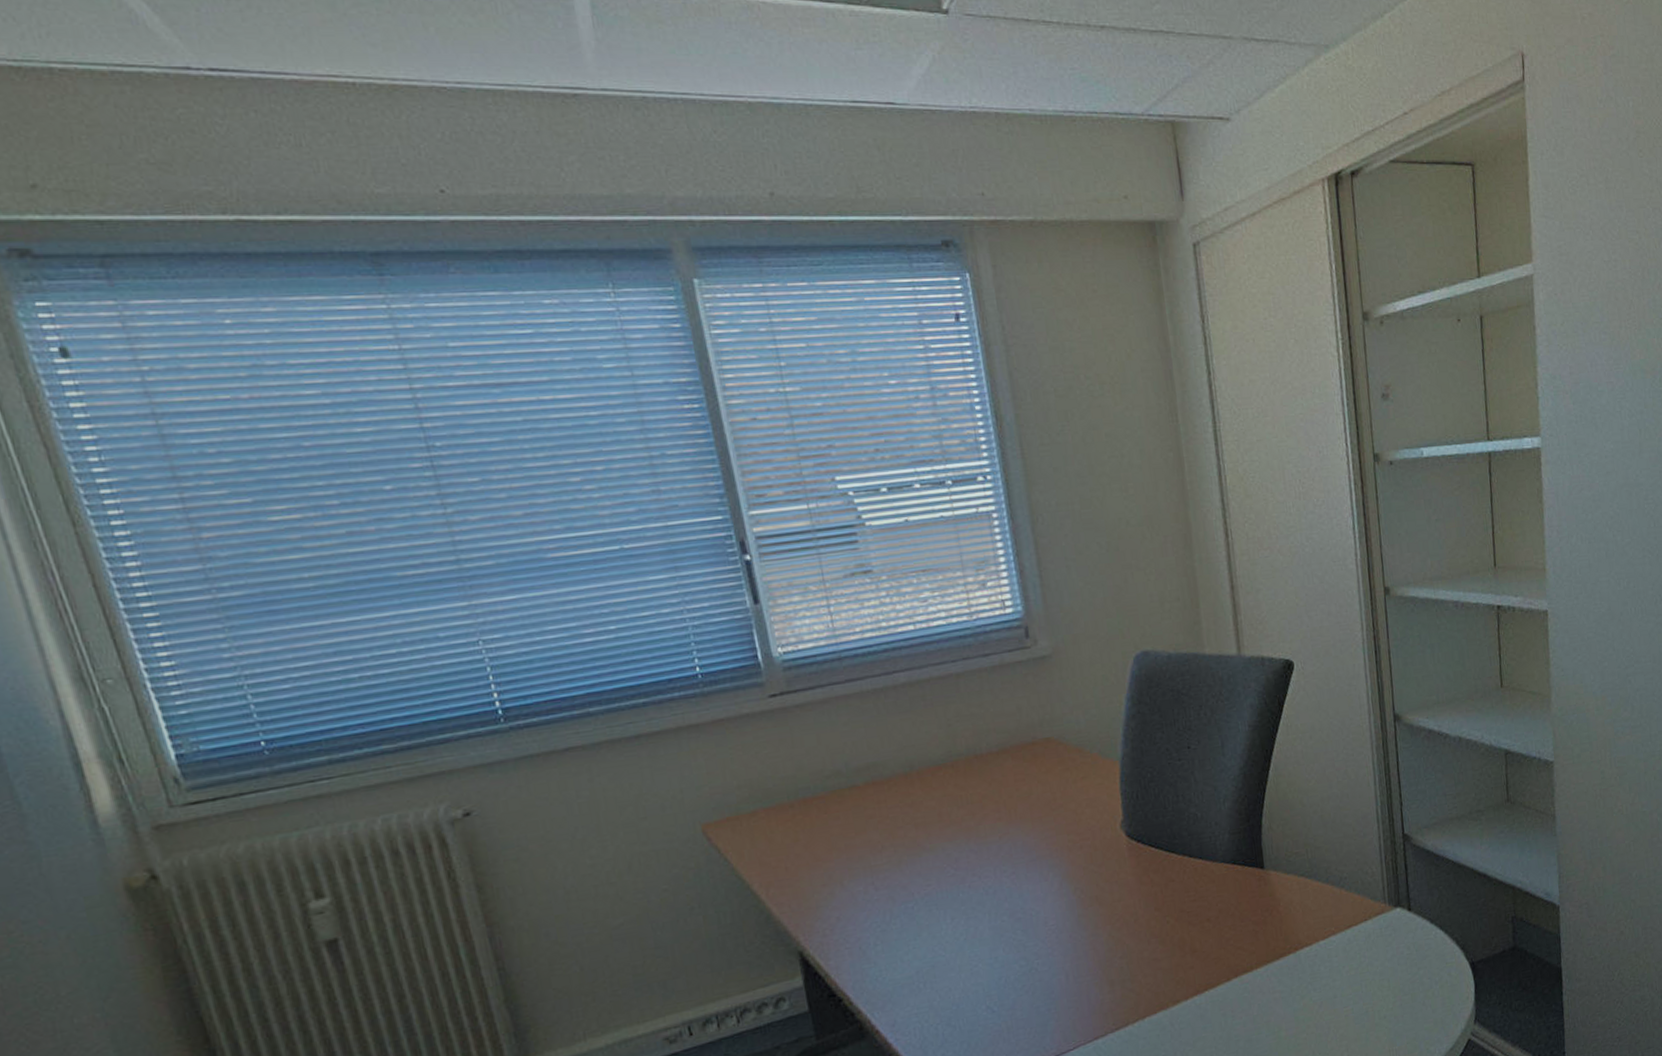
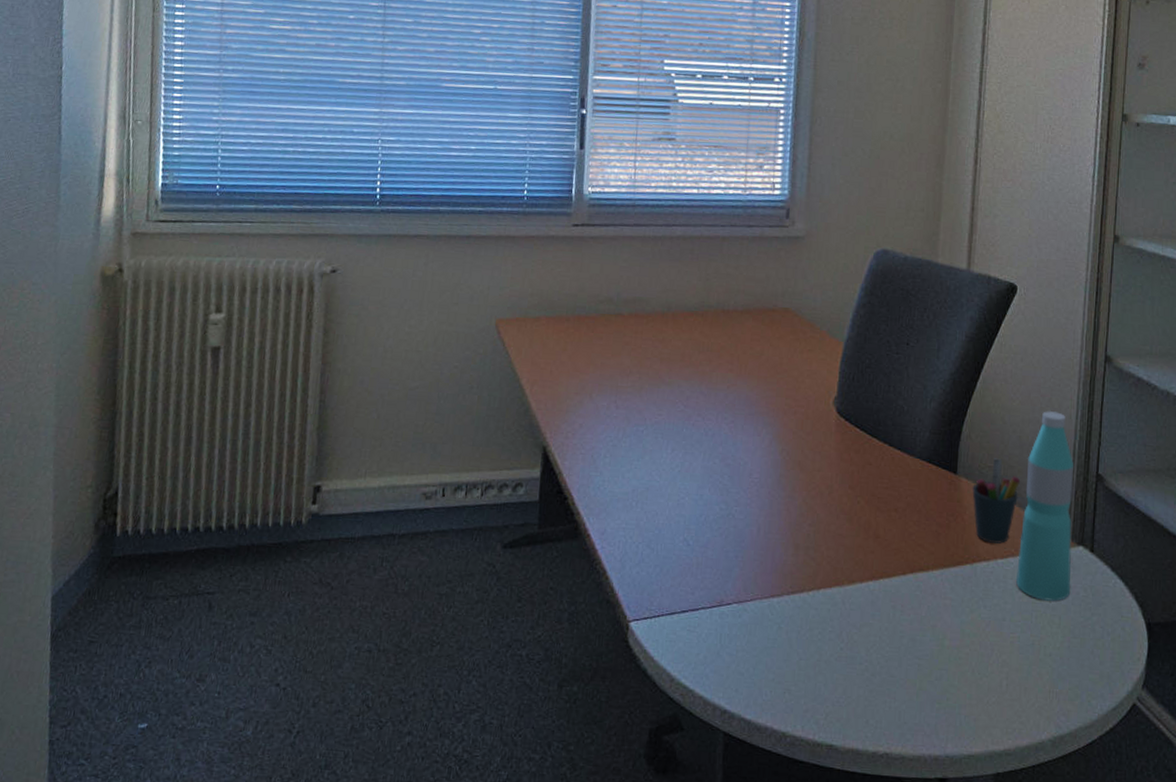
pen holder: none [1282,842,1330,928] -> present [972,458,1020,544]
water bottle: none [1333,782,1395,969] -> present [1015,410,1074,601]

